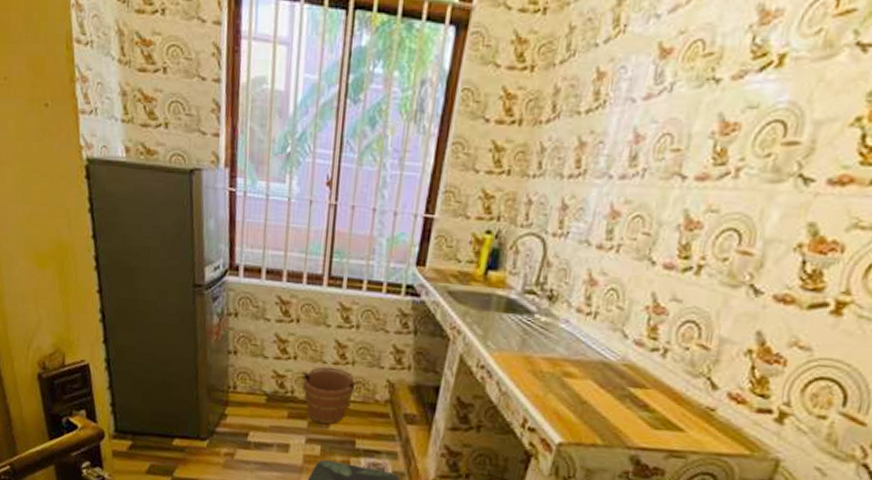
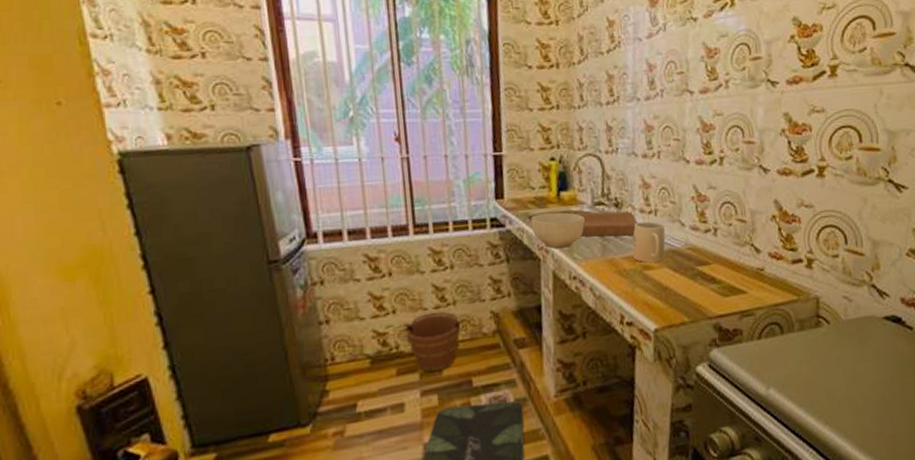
bowl: none [448,289,511,333] -> present [530,212,586,249]
cutting board: none [491,295,572,335] -> present [568,211,639,237]
mug: none [554,322,602,373] -> present [632,221,666,264]

